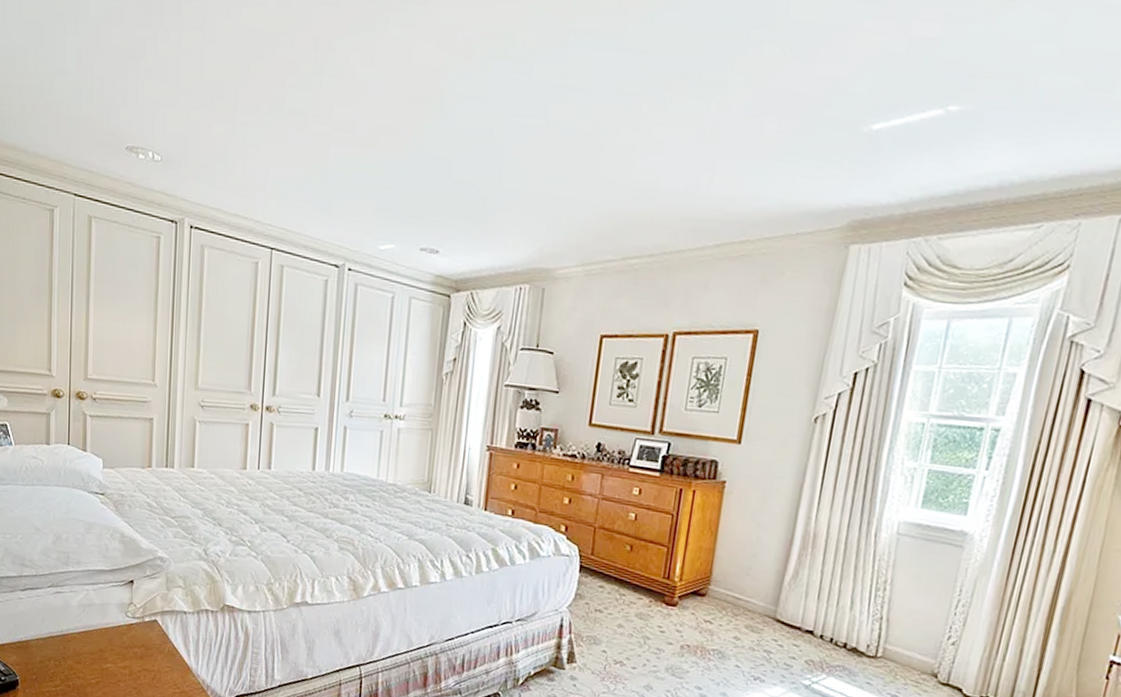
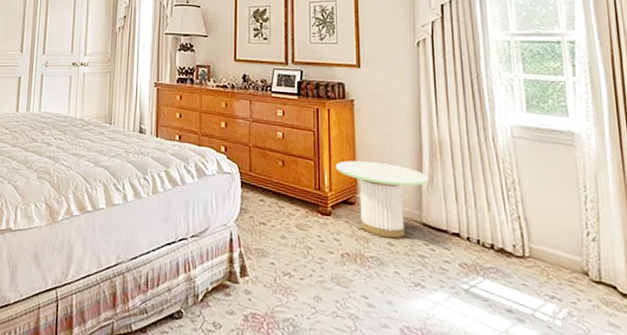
side table: none [691,549,794,633] -> present [336,160,429,239]

